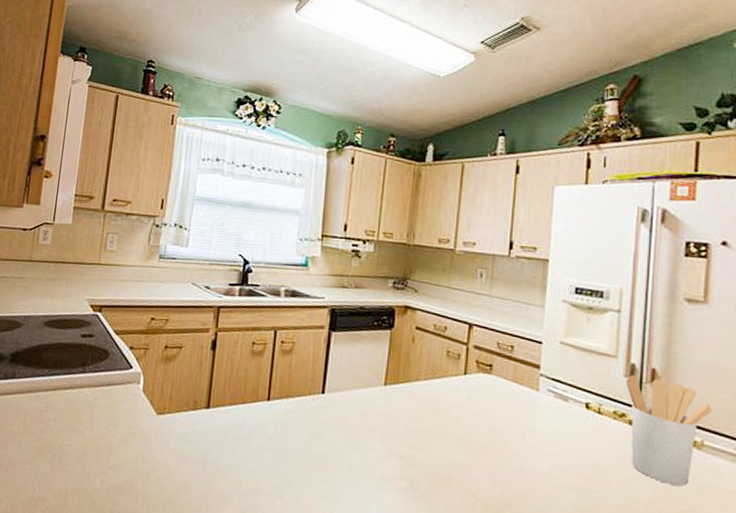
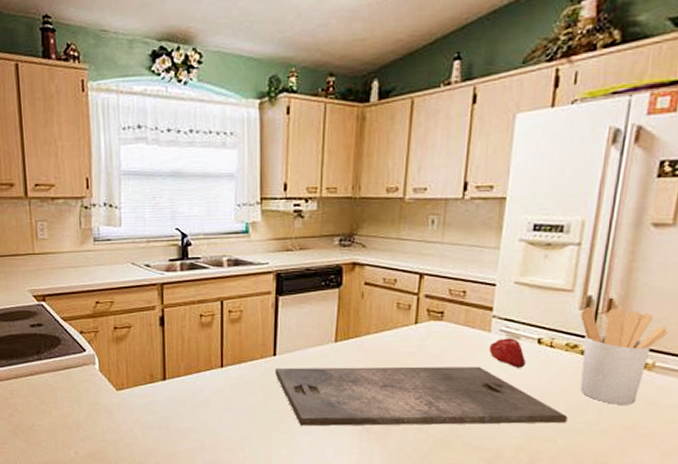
cutting board: none [321,407,621,500] -> present [274,366,568,426]
fruit: none [537,399,576,433] -> present [488,338,527,368]

